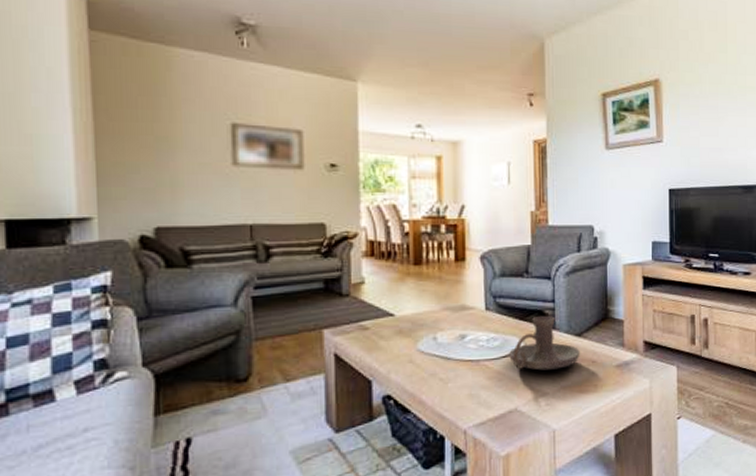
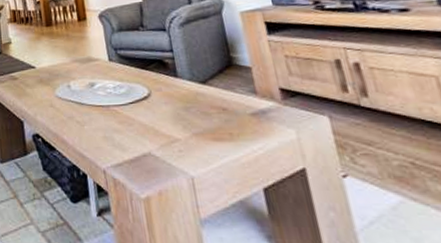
candle holder: present [509,316,580,371] -> none [135,65,208,117]

